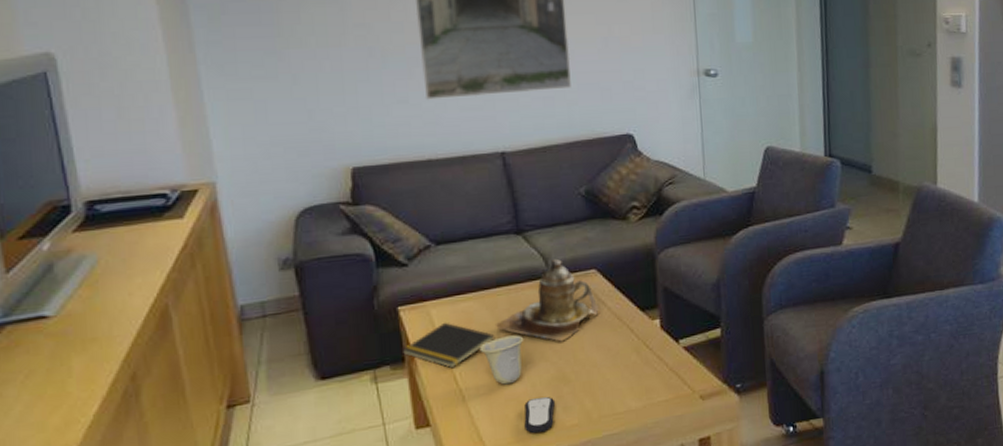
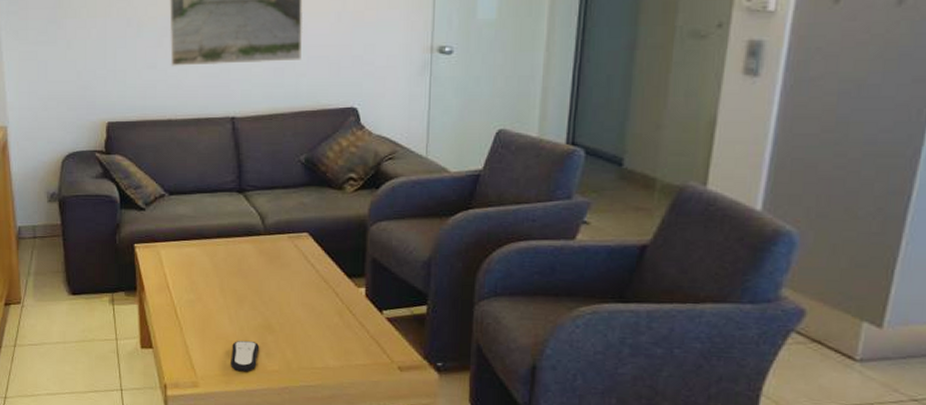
notepad: present [403,322,495,369] -> none [136,262,212,303]
cup: present [479,335,524,385] -> none [198,282,237,325]
teapot: present [494,258,599,342] -> none [212,218,308,295]

